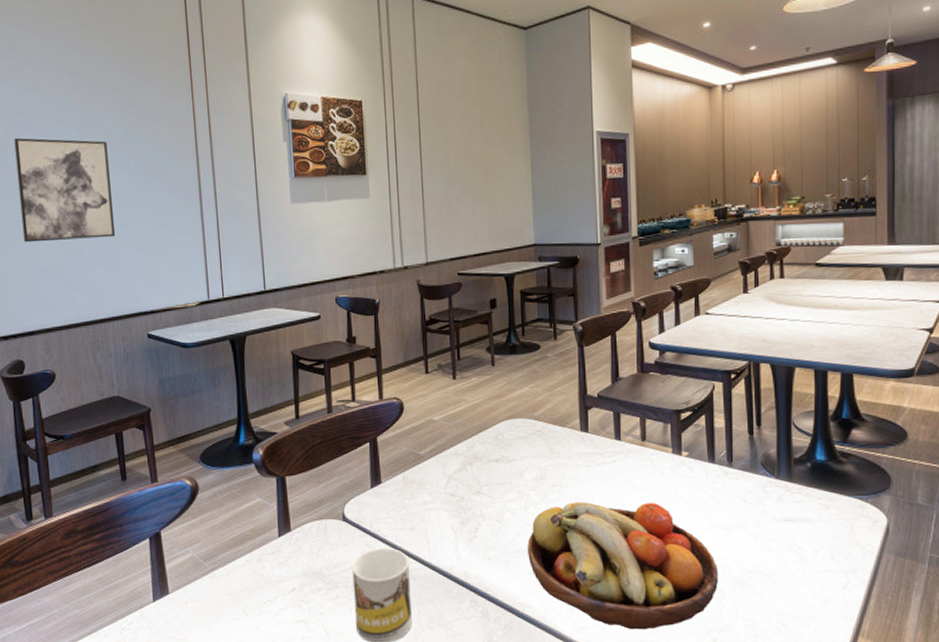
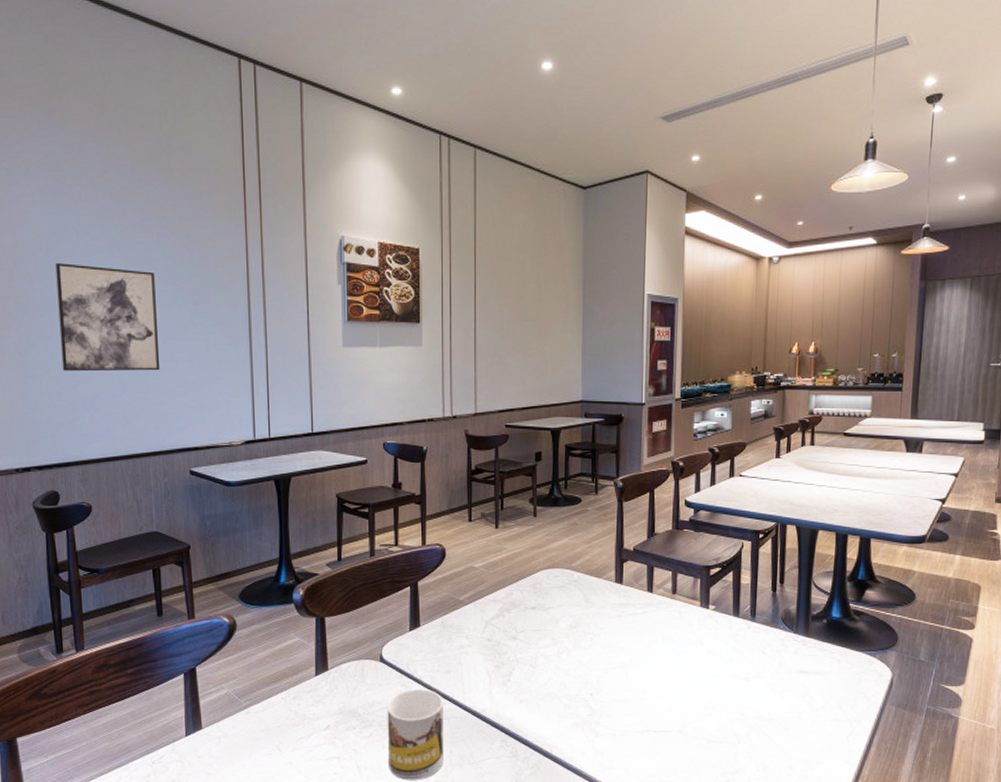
fruit bowl: present [527,502,719,630] -> none [558,650,736,771]

